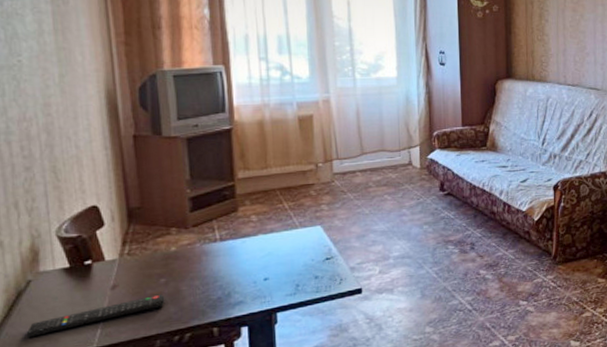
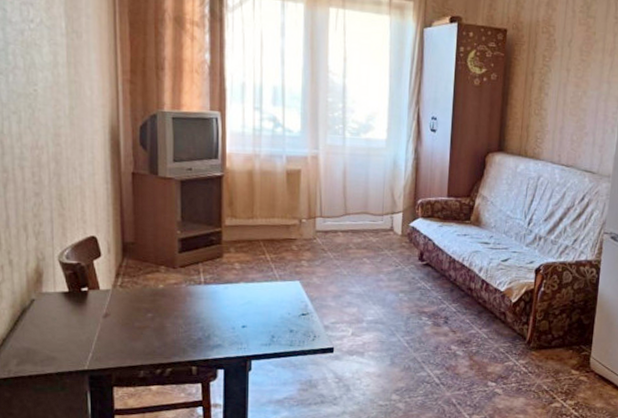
remote control: present [26,294,165,338] -> none [27,327,151,353]

